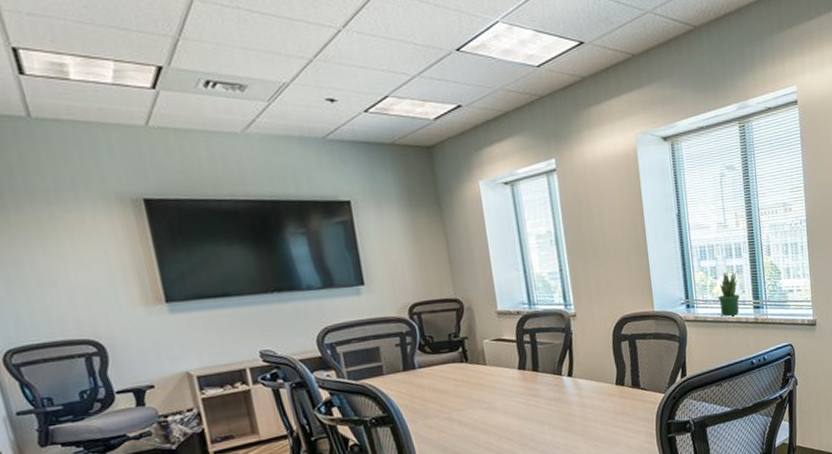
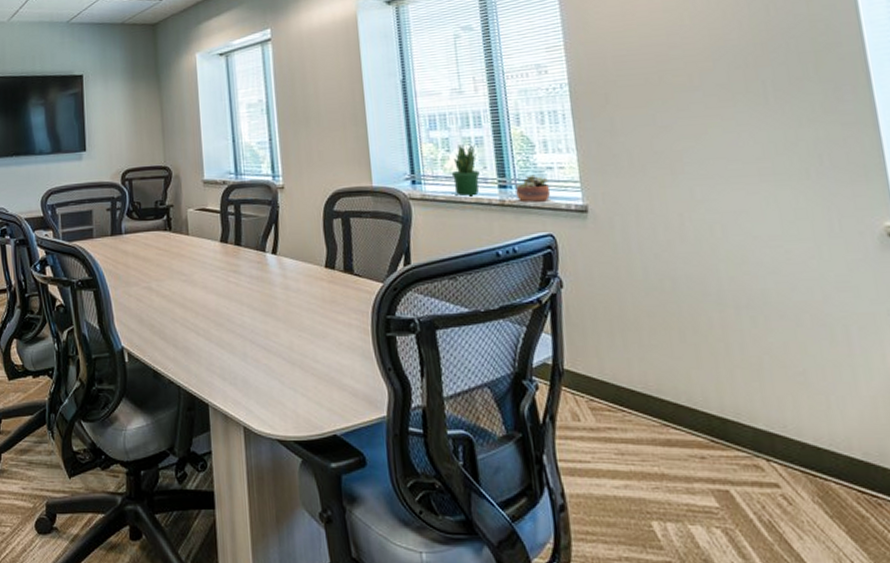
succulent plant: none [765,296,794,323] -> present [514,174,556,206]

